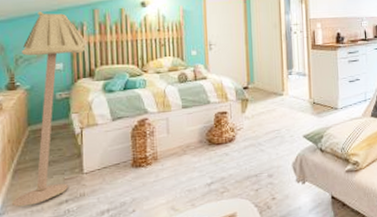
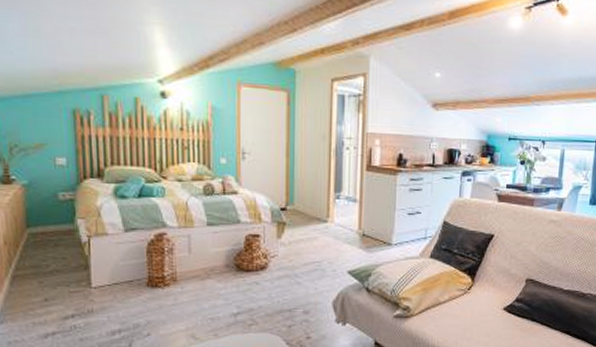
floor lamp: present [11,11,87,207] -> none [10,92,95,317]

